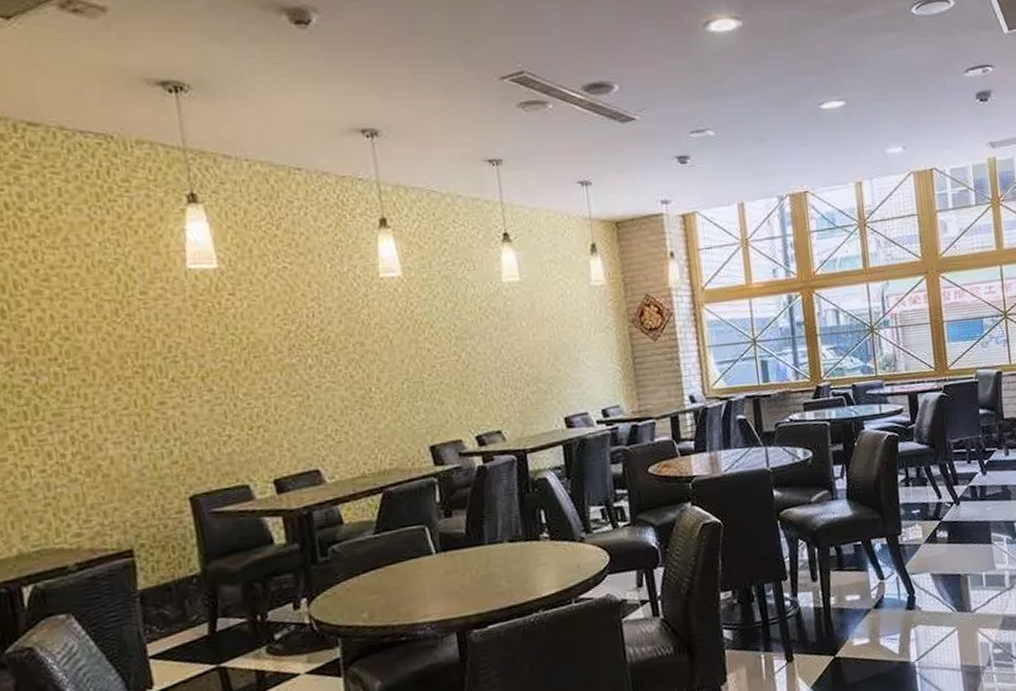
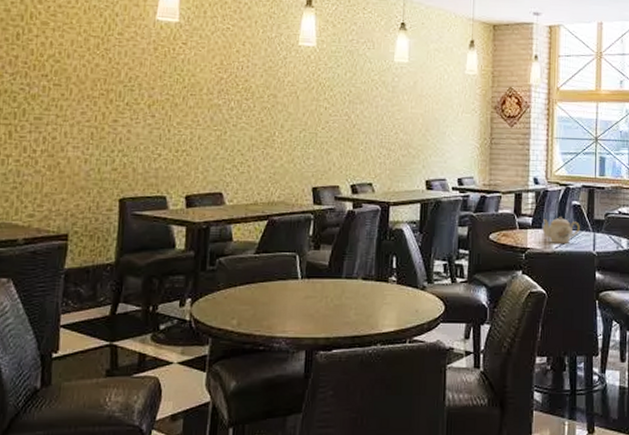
teapot: none [707,435,750,466] -> present [543,217,580,243]

